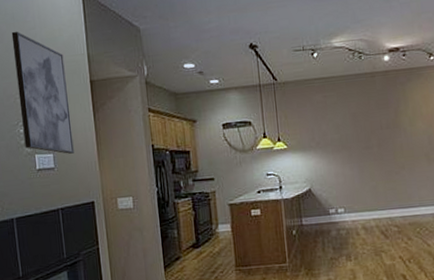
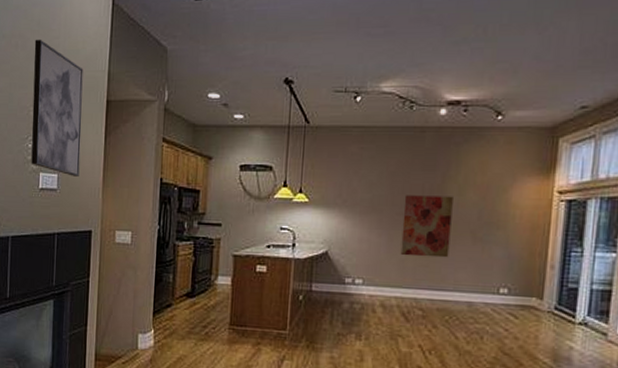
wall art: none [367,127,411,183] -> present [400,195,453,258]

